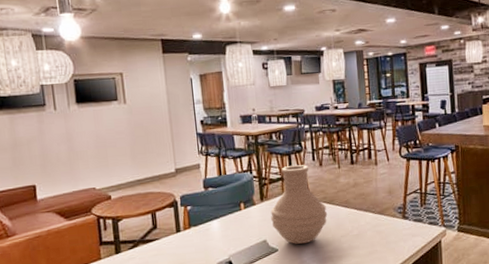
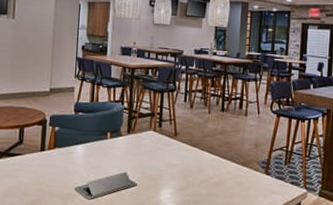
vase: present [270,165,328,244] -> none [135,103,191,183]

